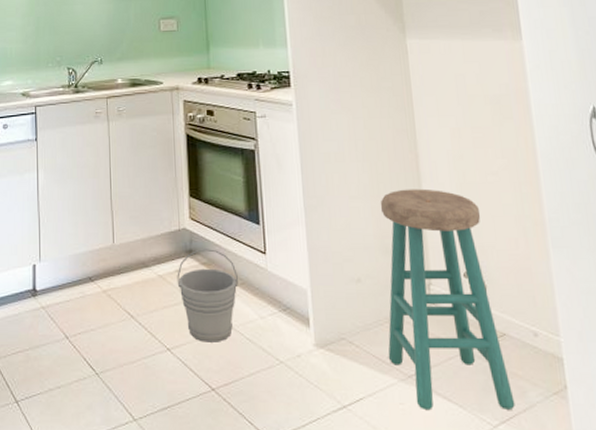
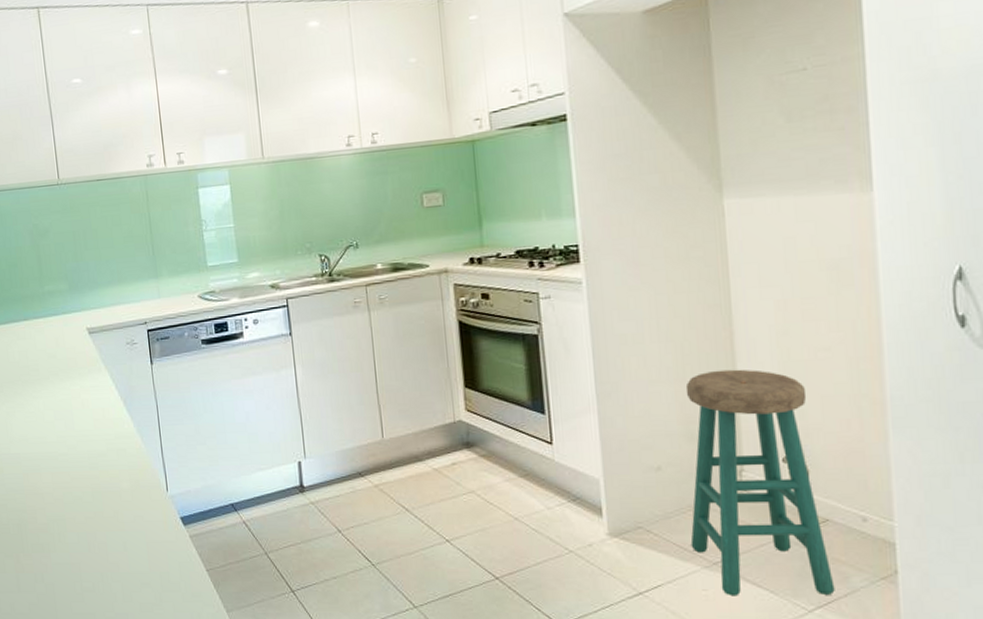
bucket: present [177,249,238,342] -> none [453,440,522,534]

